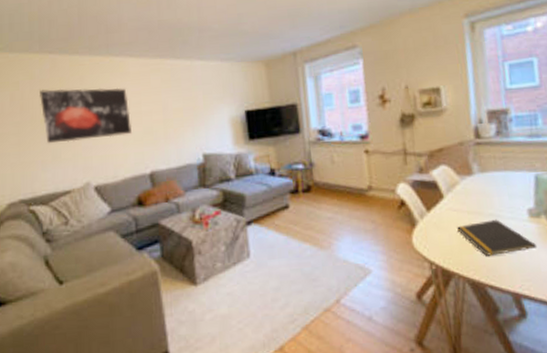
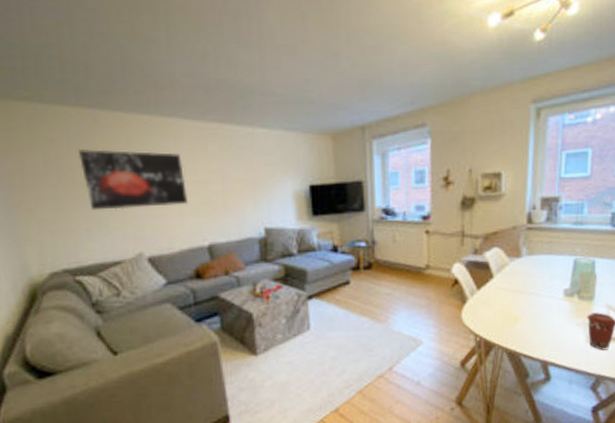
notepad: present [457,219,536,256] -> none [502,298,566,330]

